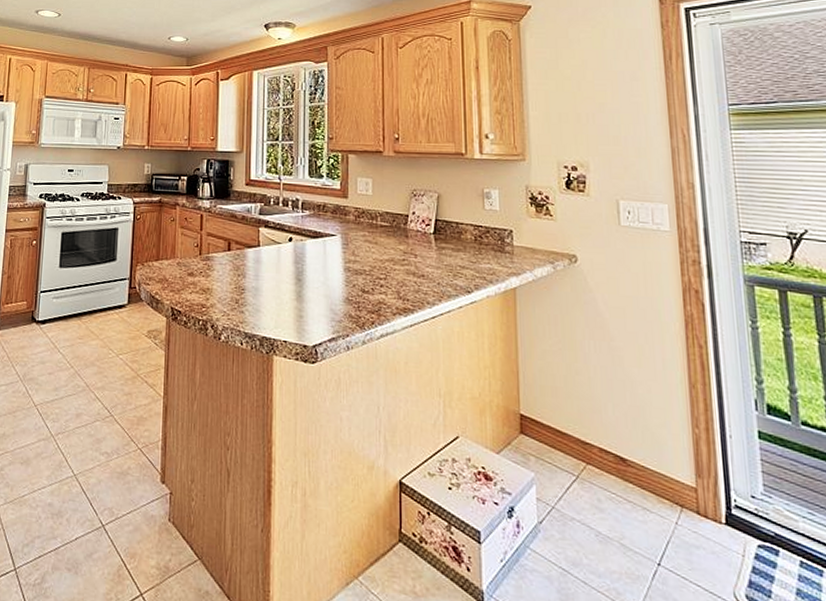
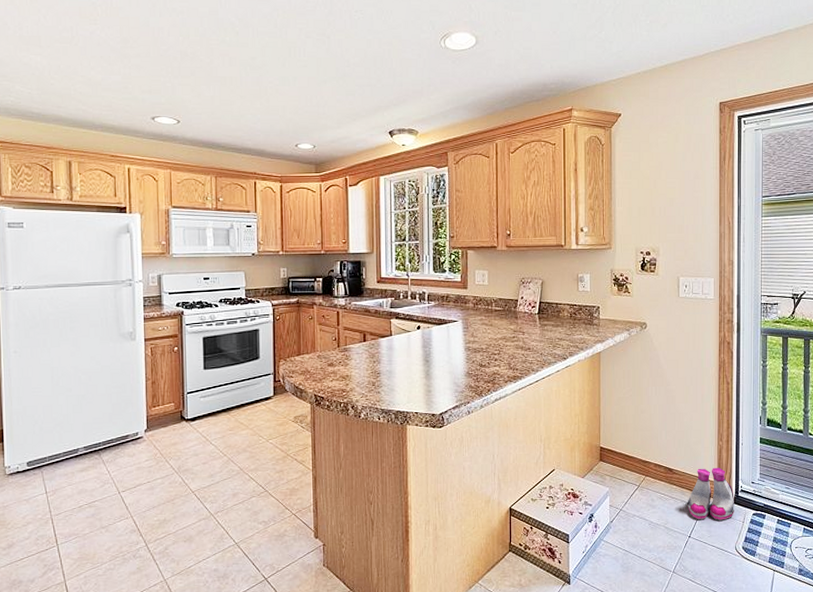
boots: none [652,463,729,548] -> present [687,467,735,521]

